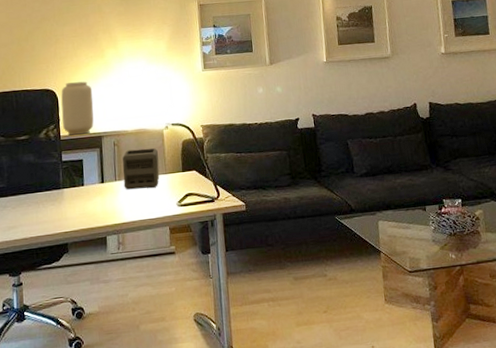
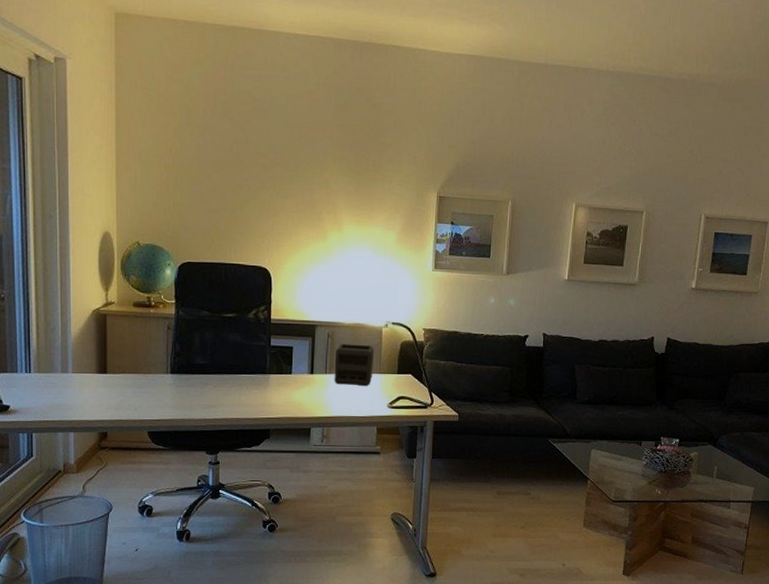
vase: present [61,81,94,135] -> none [274,263,310,320]

